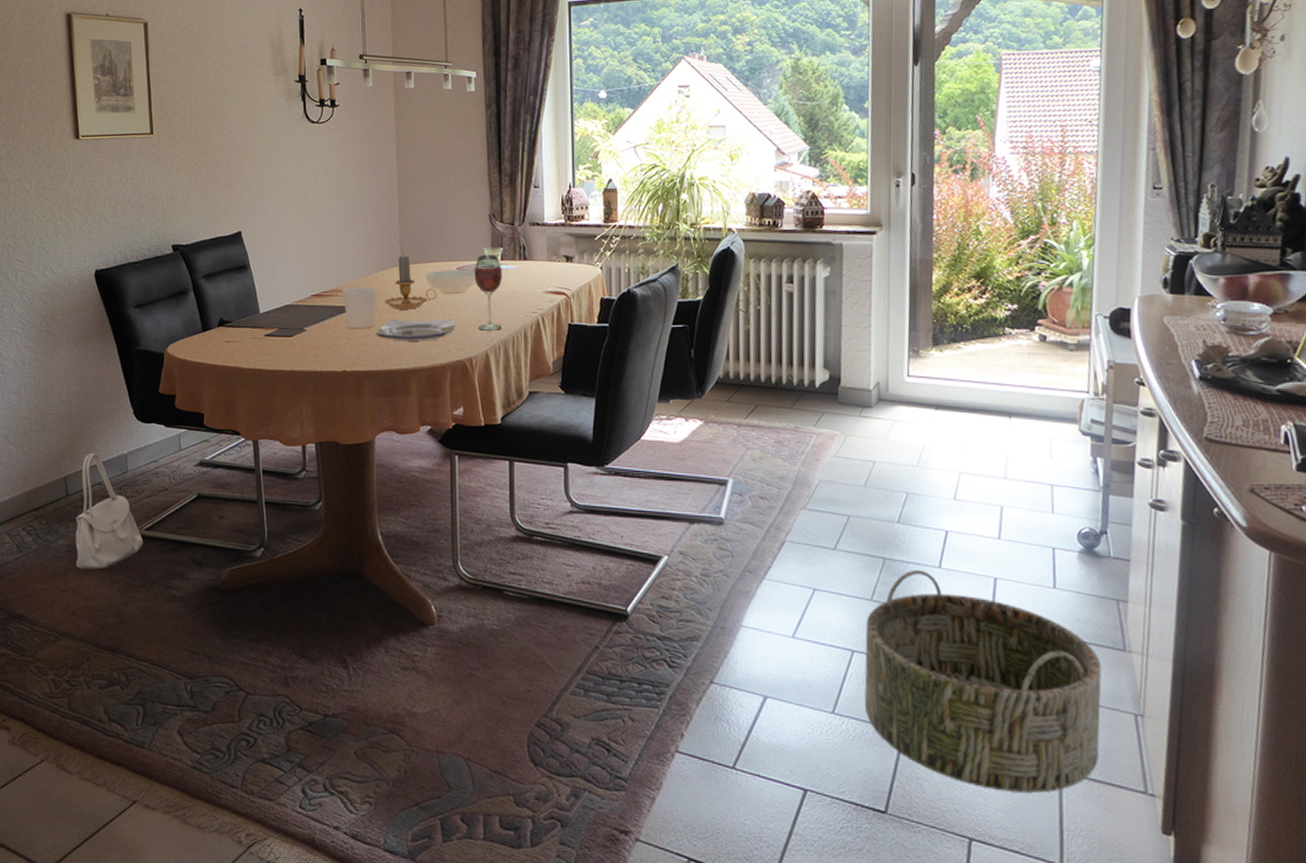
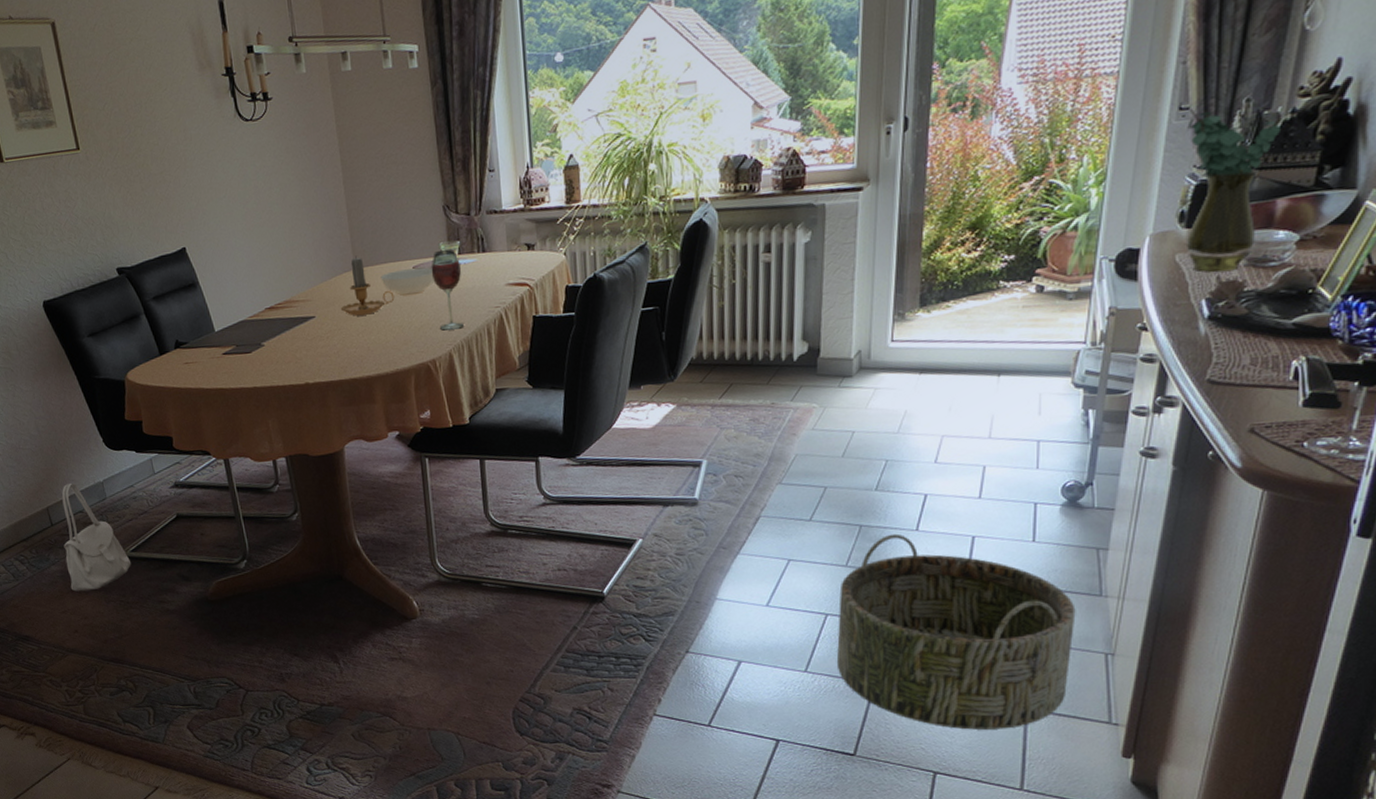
dixie cup: present [343,286,376,329] -> none [297,294,333,340]
plate: present [376,318,456,342] -> none [335,319,417,349]
vase: none [1162,188,1244,337] -> present [1187,108,1282,273]

